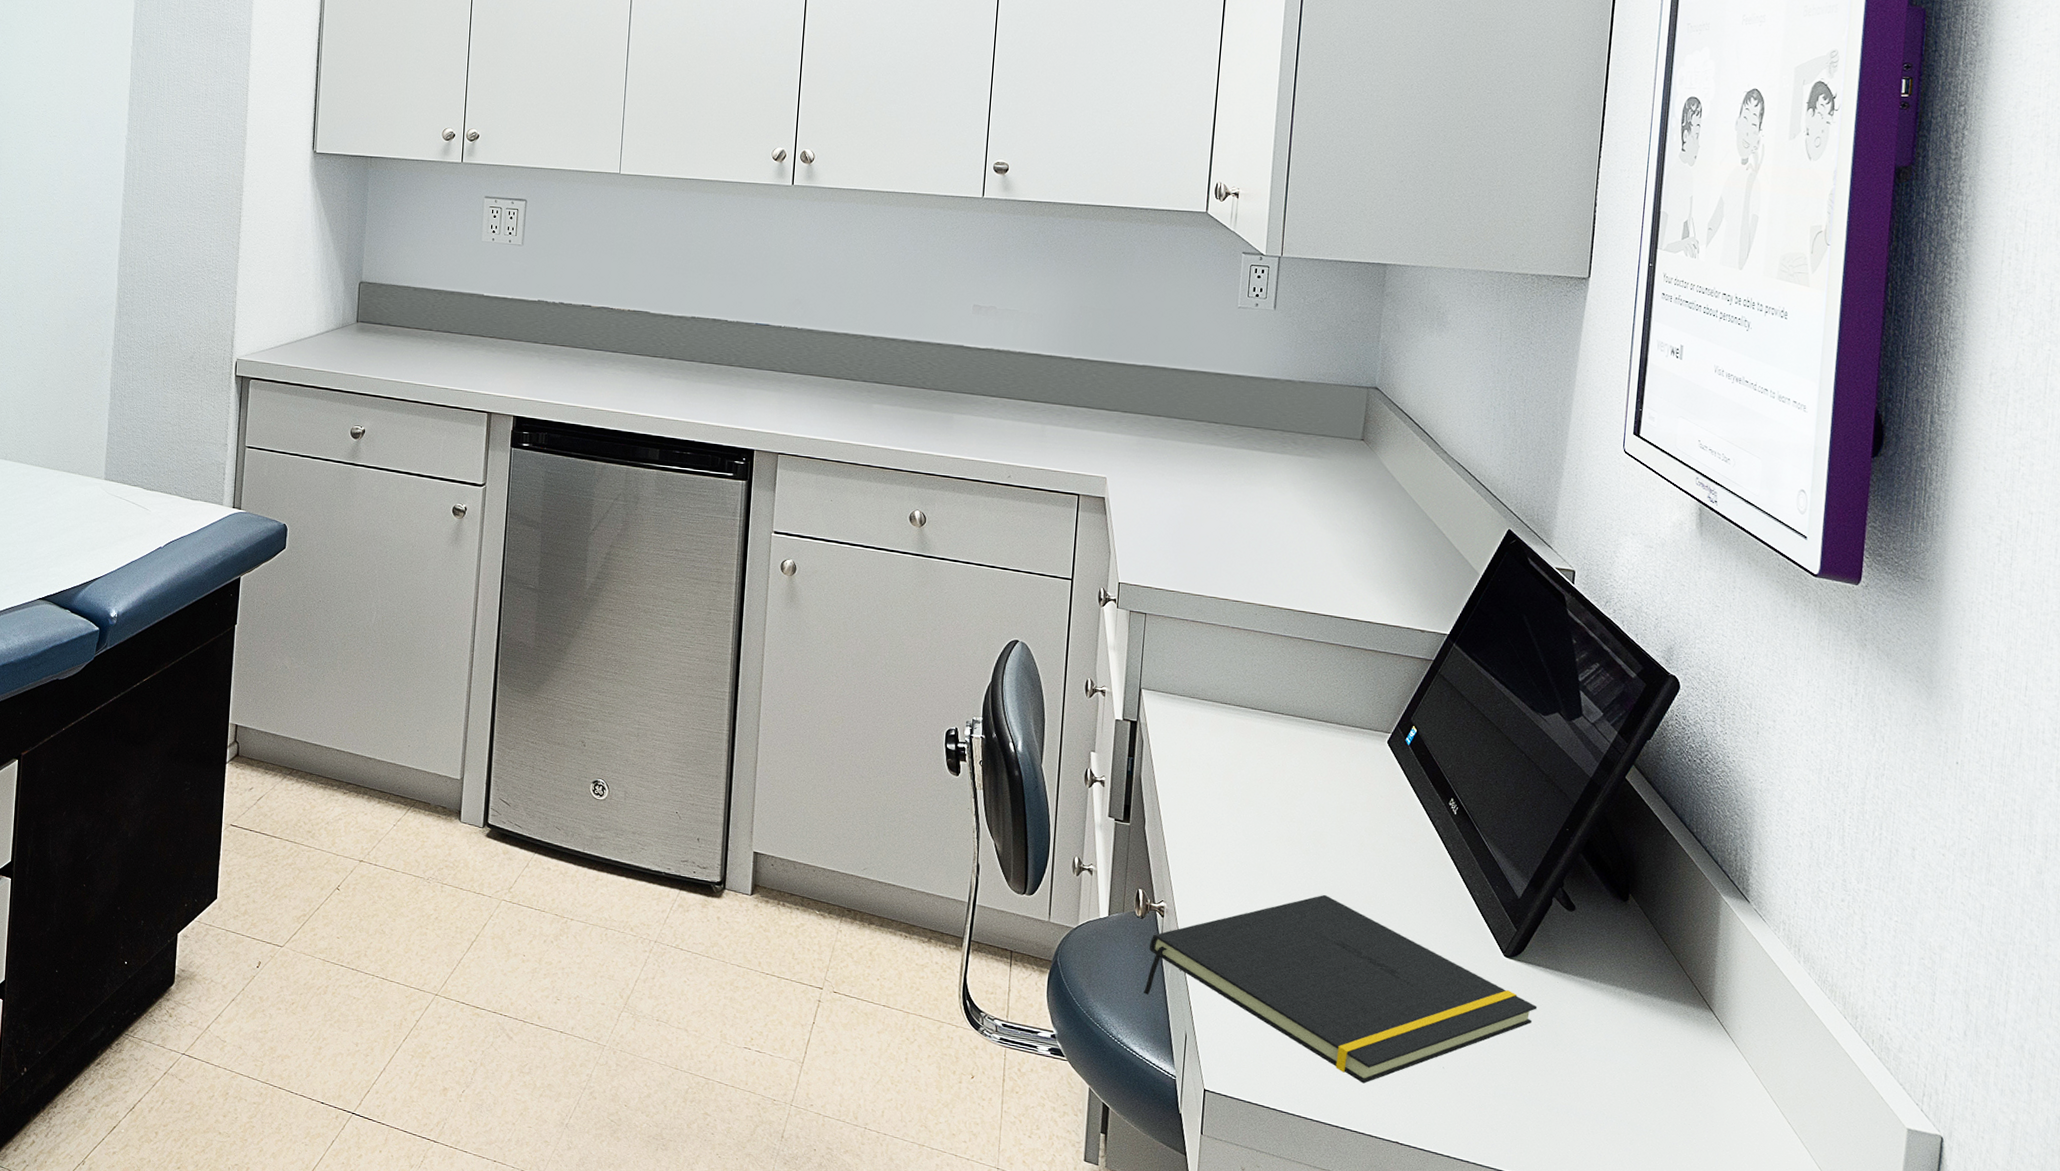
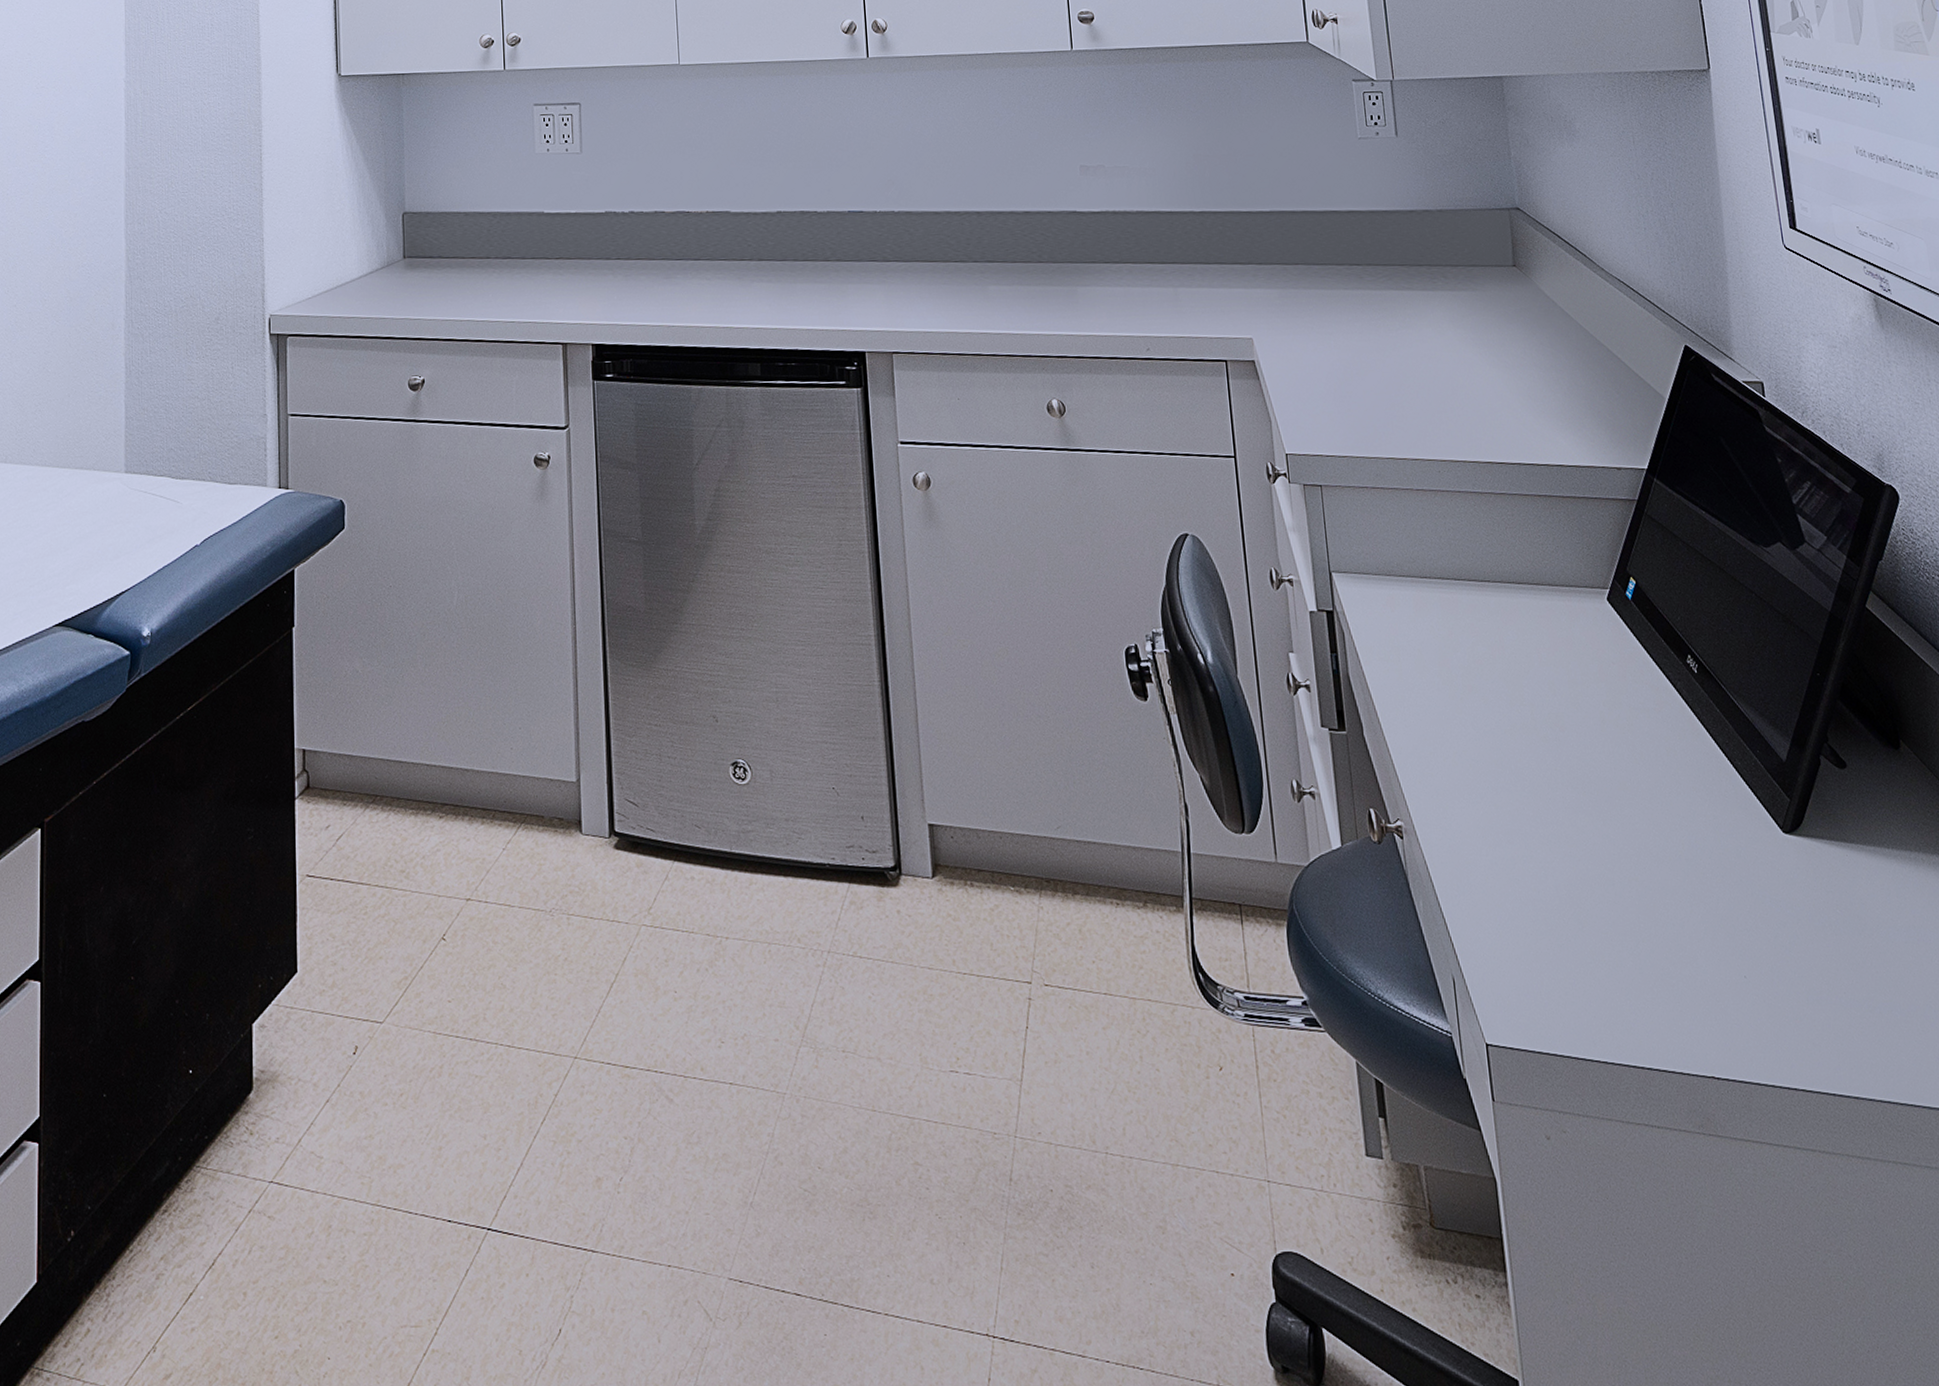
notepad: present [1144,894,1538,1084] -> none [1393,786,1832,1010]

